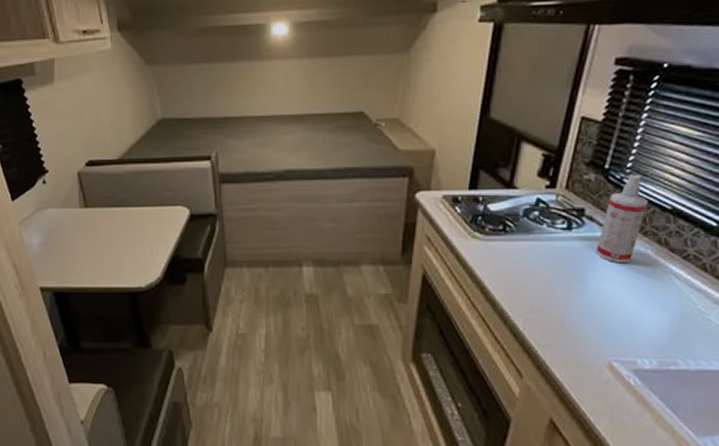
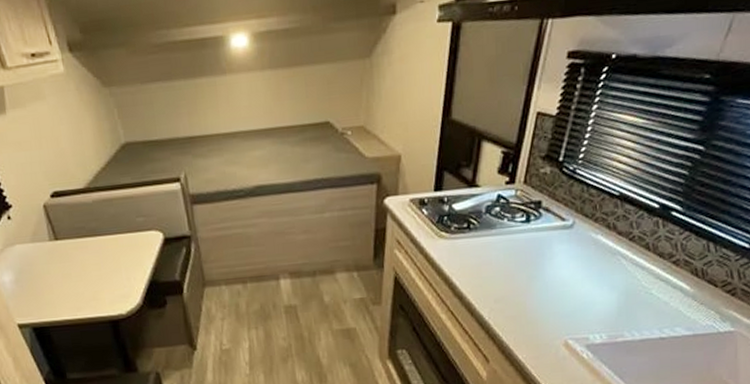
spray bottle: present [596,174,648,264] -> none [552,164,598,250]

